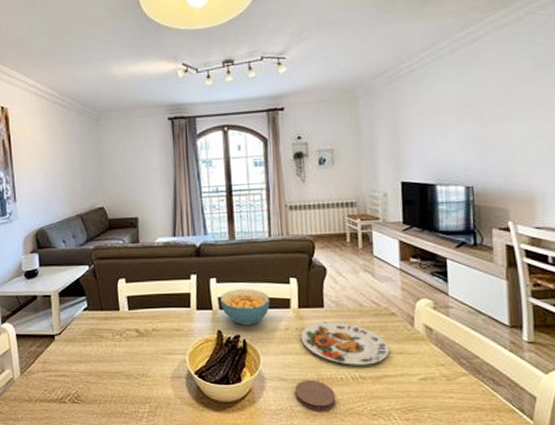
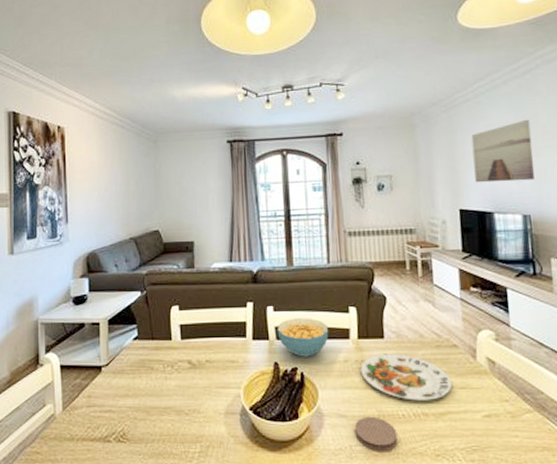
wall art: none [415,89,479,155] -> present [471,119,534,183]

